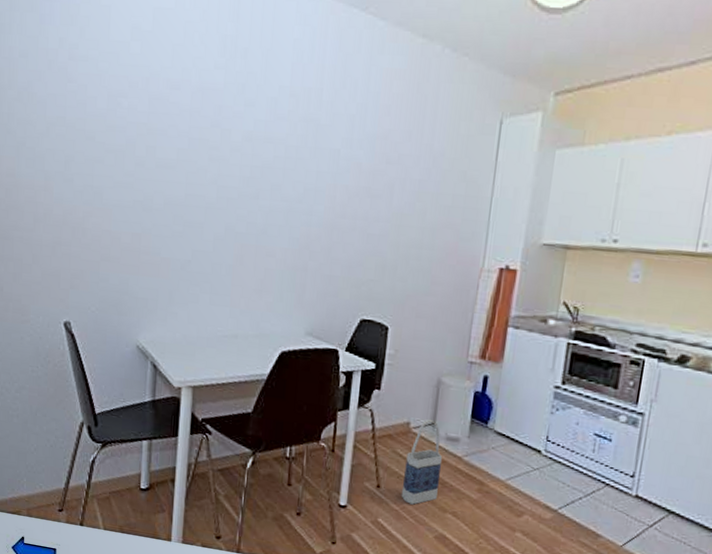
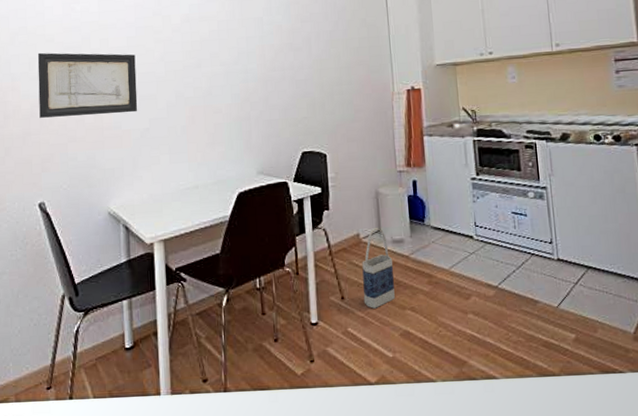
wall art: none [72,151,185,240] -> present [37,52,138,118]

